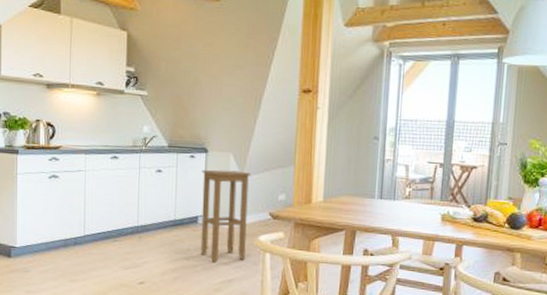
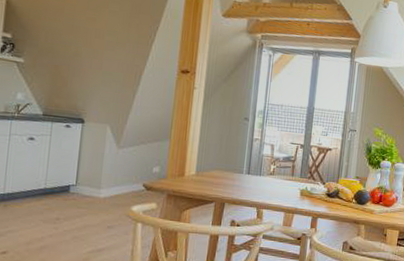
stool: present [200,169,252,262] -> none [70,140,128,232]

